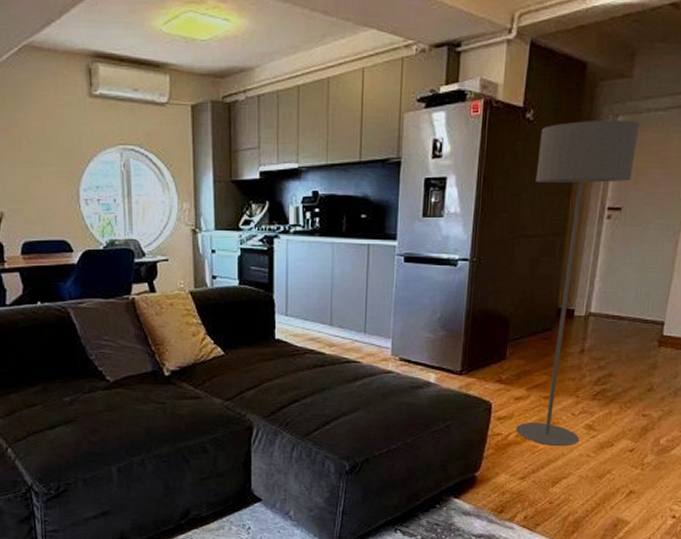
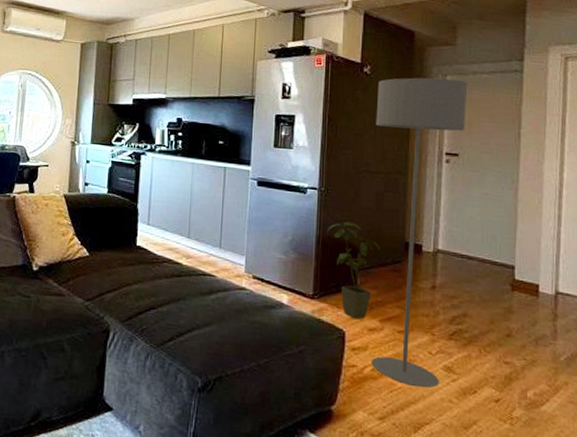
house plant: none [478,292,532,390] -> present [327,221,380,320]

